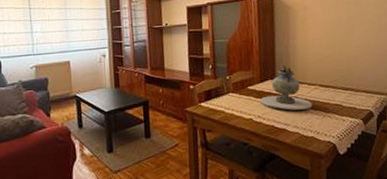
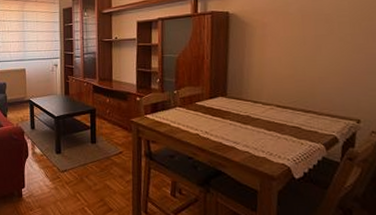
decorative vase: present [260,65,313,111] -> none [209,83,266,129]

